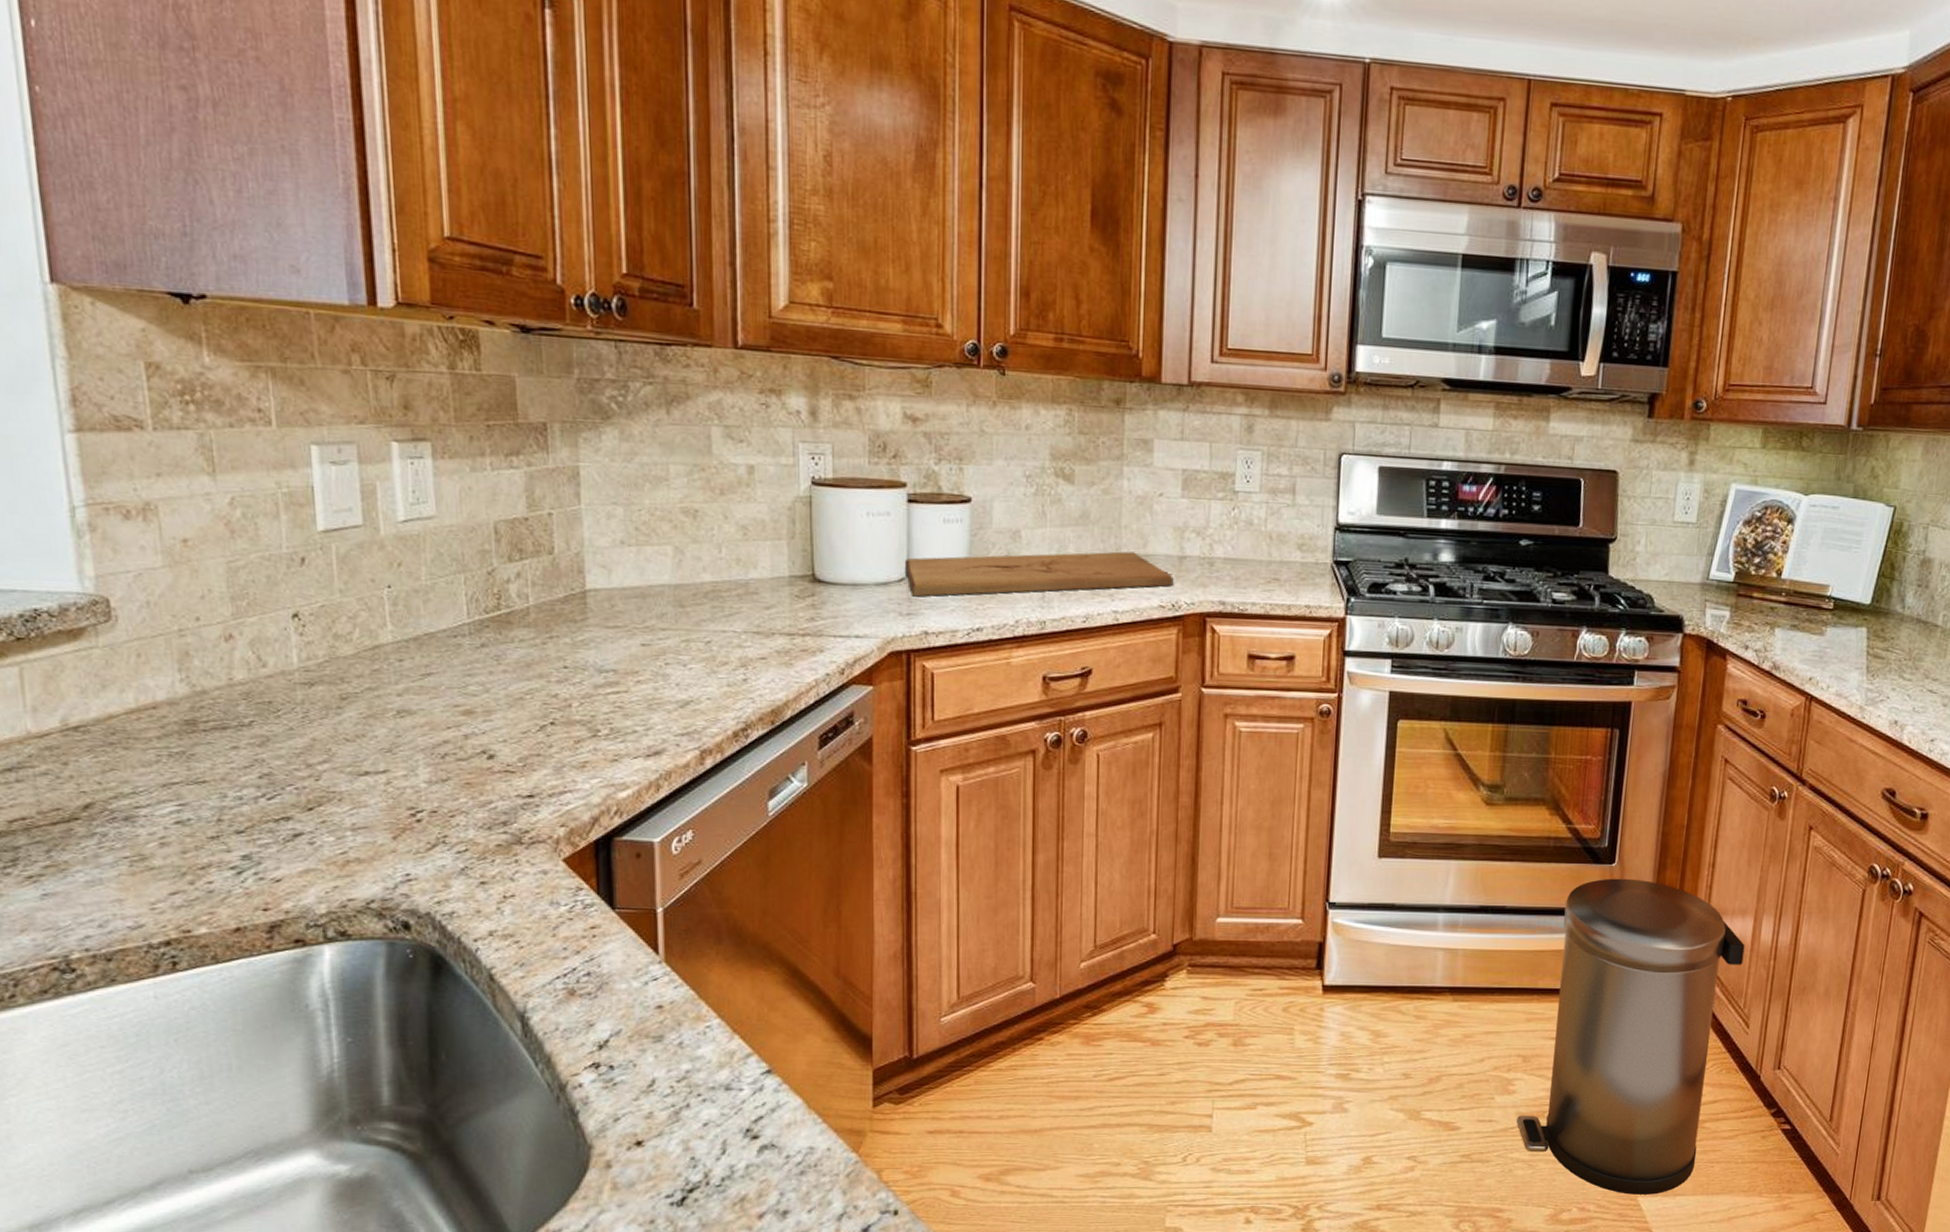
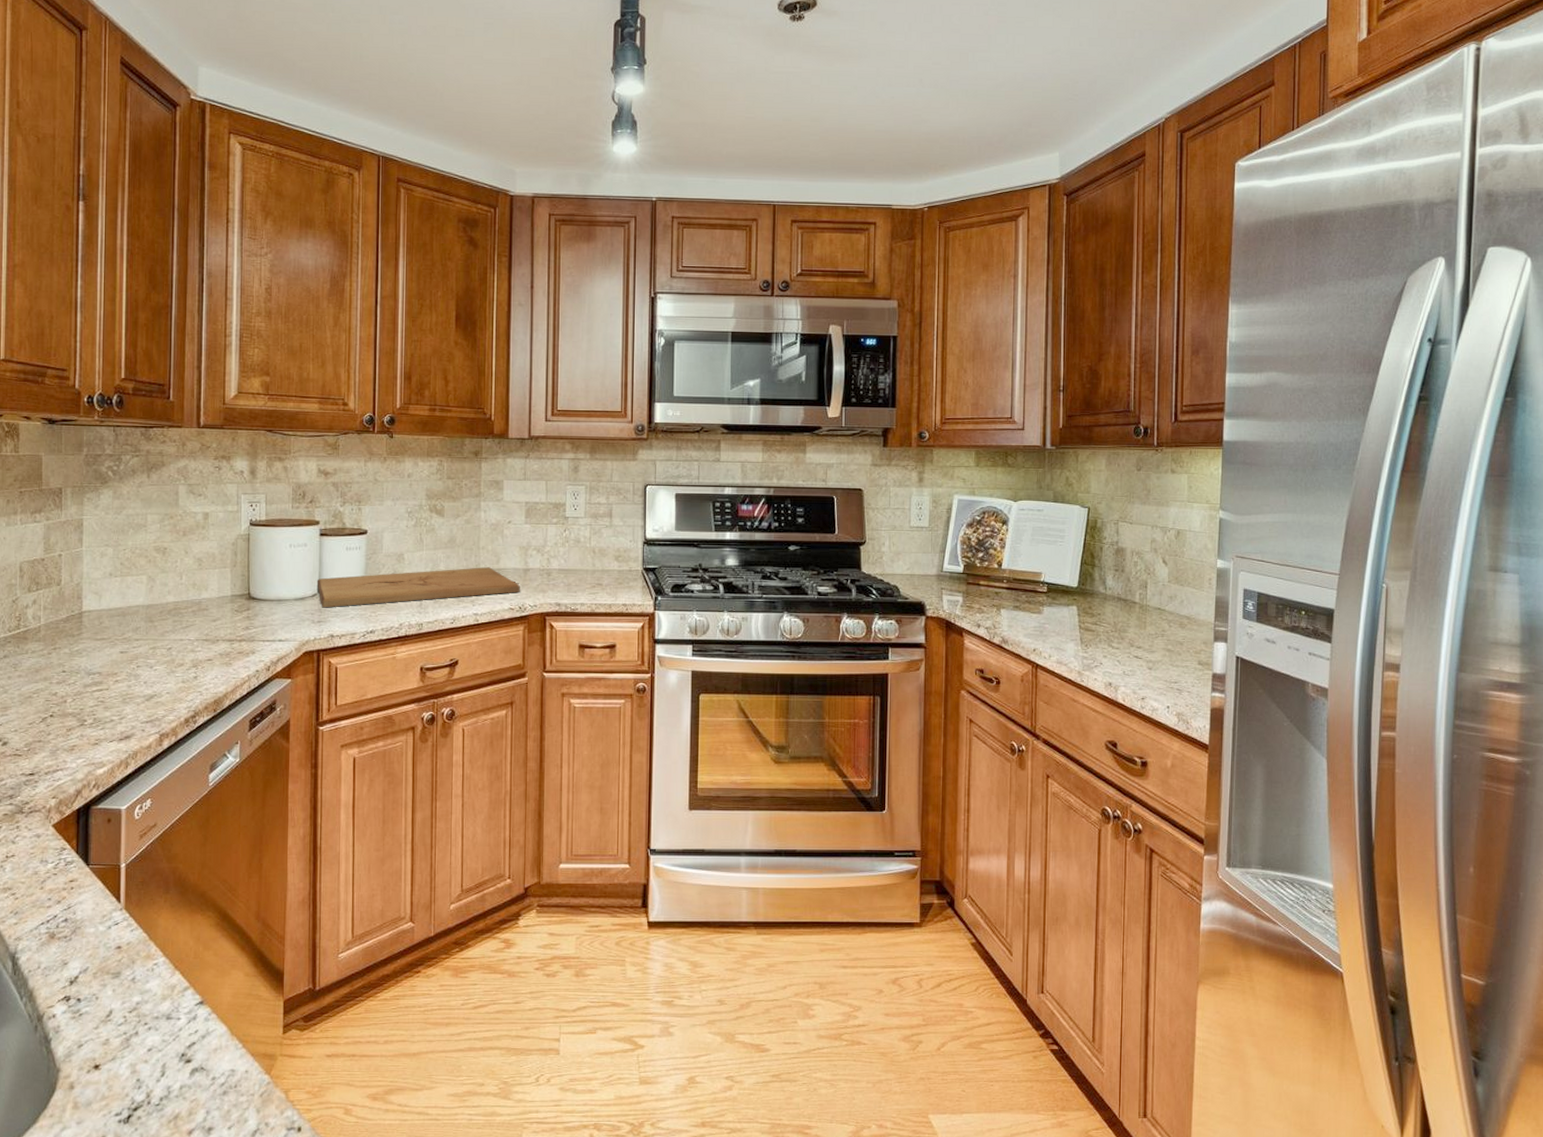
pedal bin: present [1516,878,1745,1194] -> none [817,823,1002,1112]

